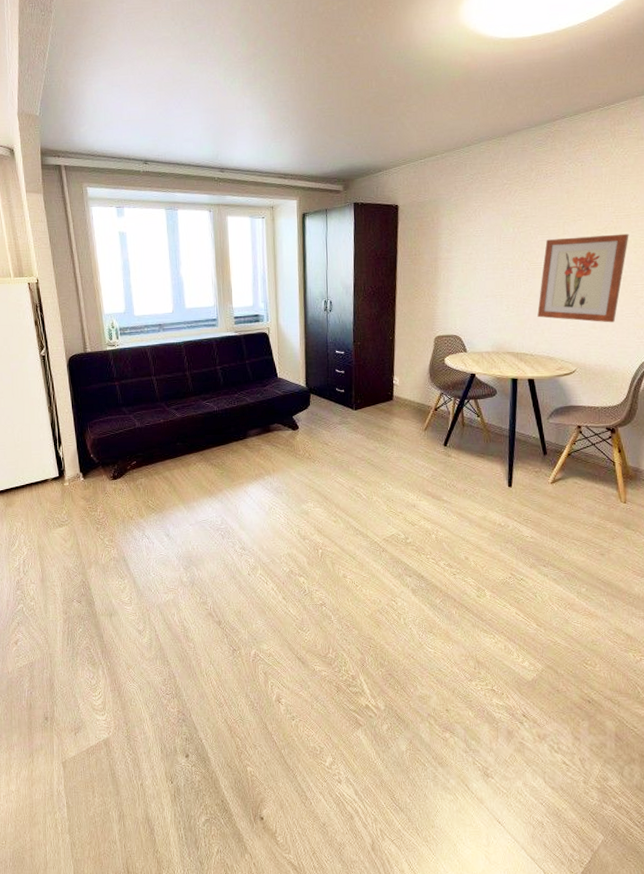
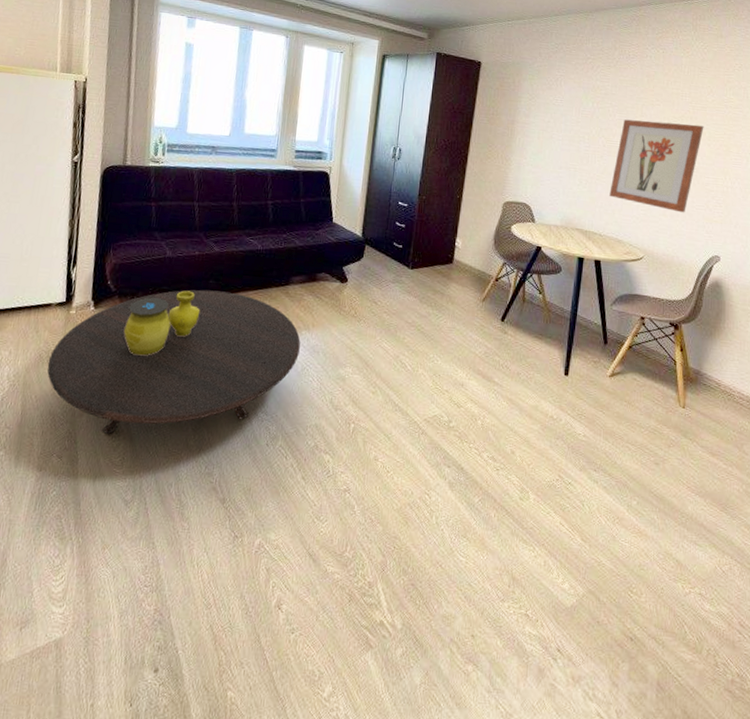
table: none [54,451,265,581] -> present [47,289,301,435]
decorative vase: none [112,454,174,513] -> present [124,290,201,356]

